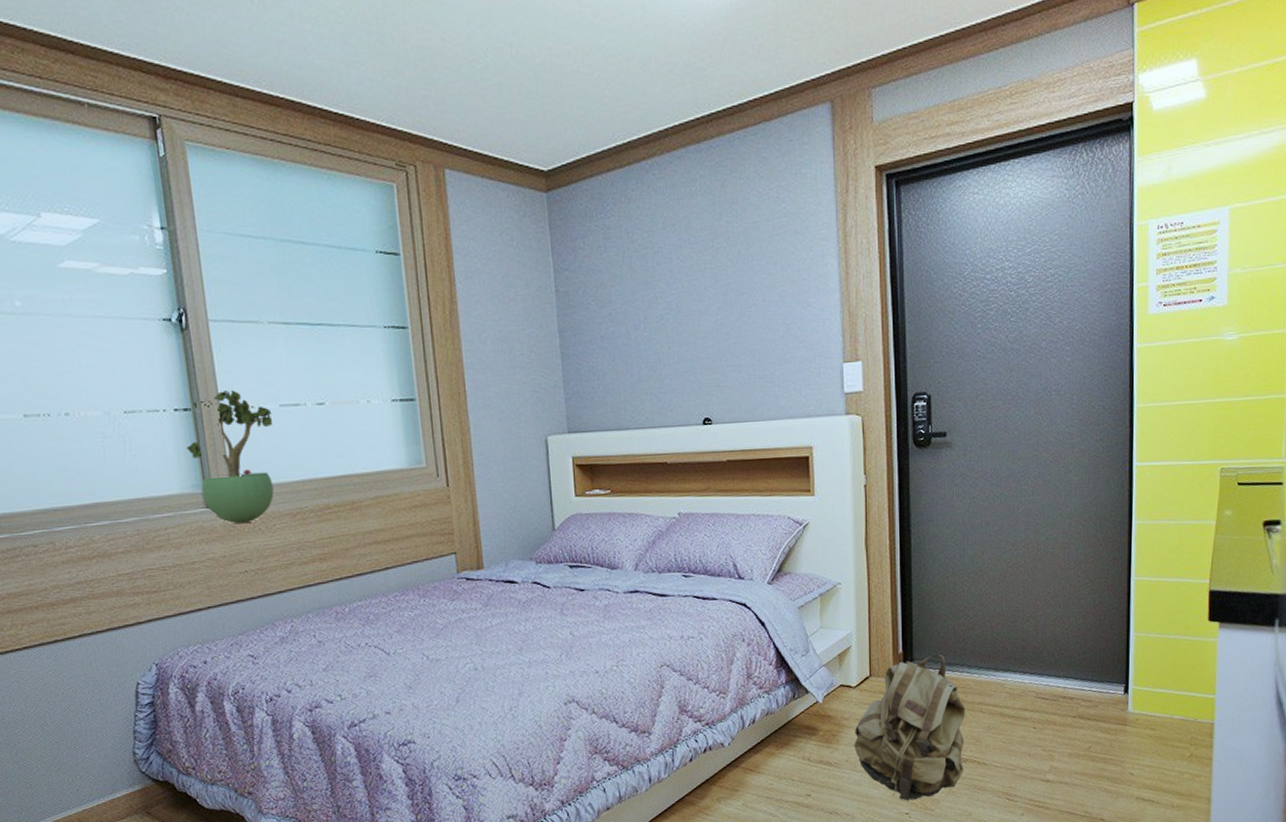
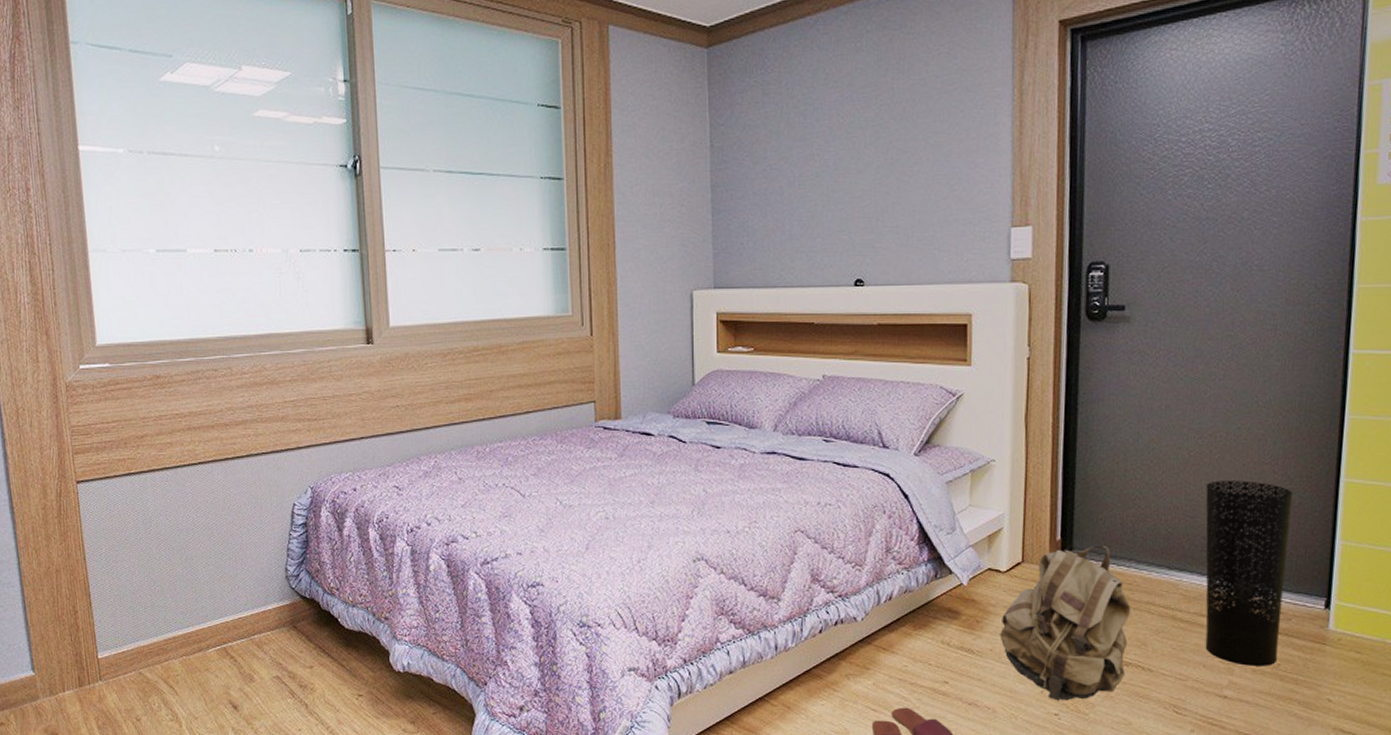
potted plant: present [186,390,274,524] -> none [352,234,432,361]
umbrella stand: none [1023,585,1093,751] -> present [1205,481,1292,666]

